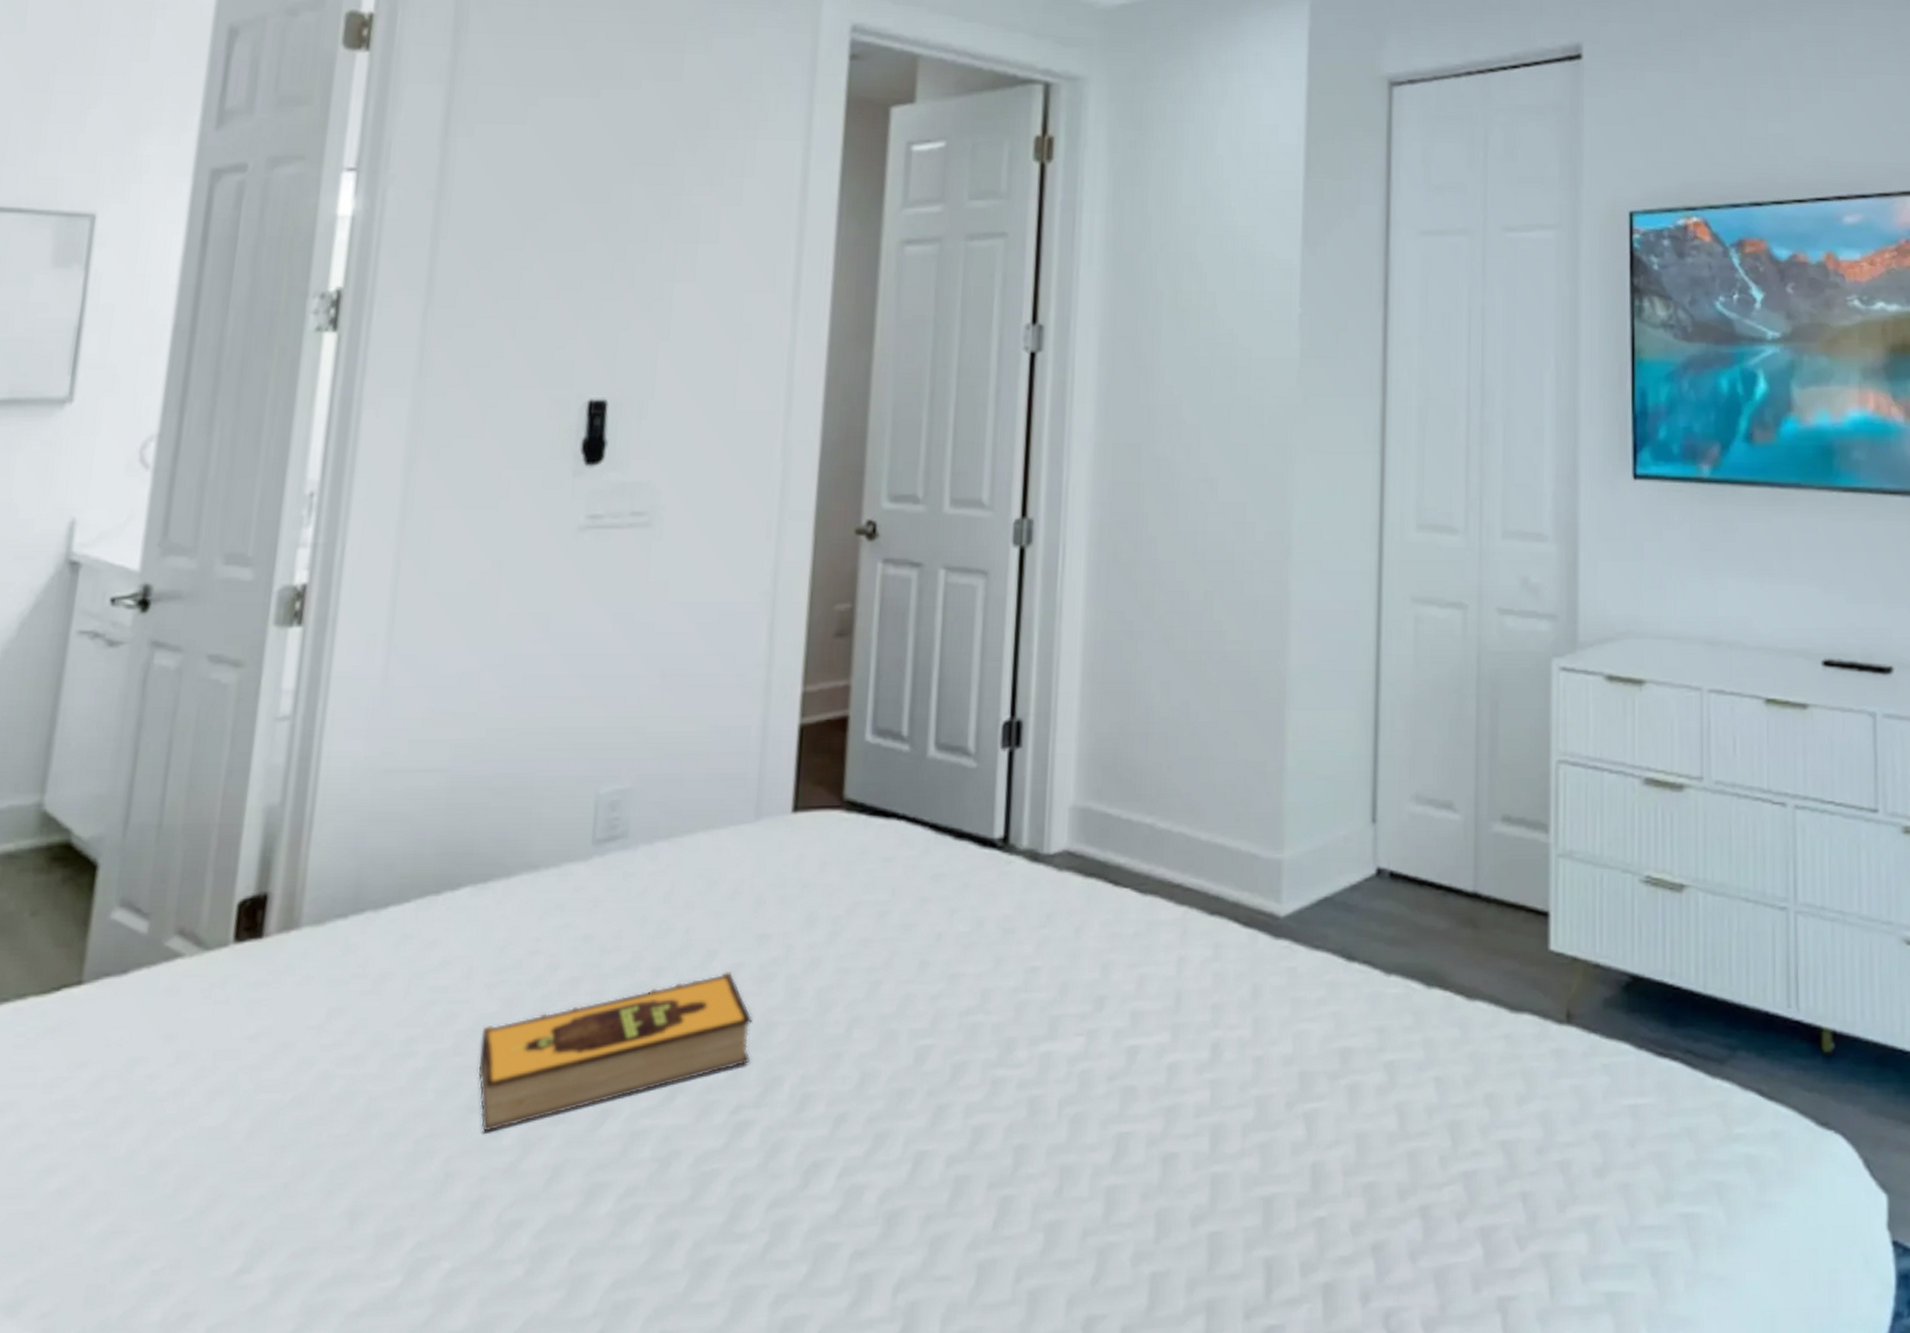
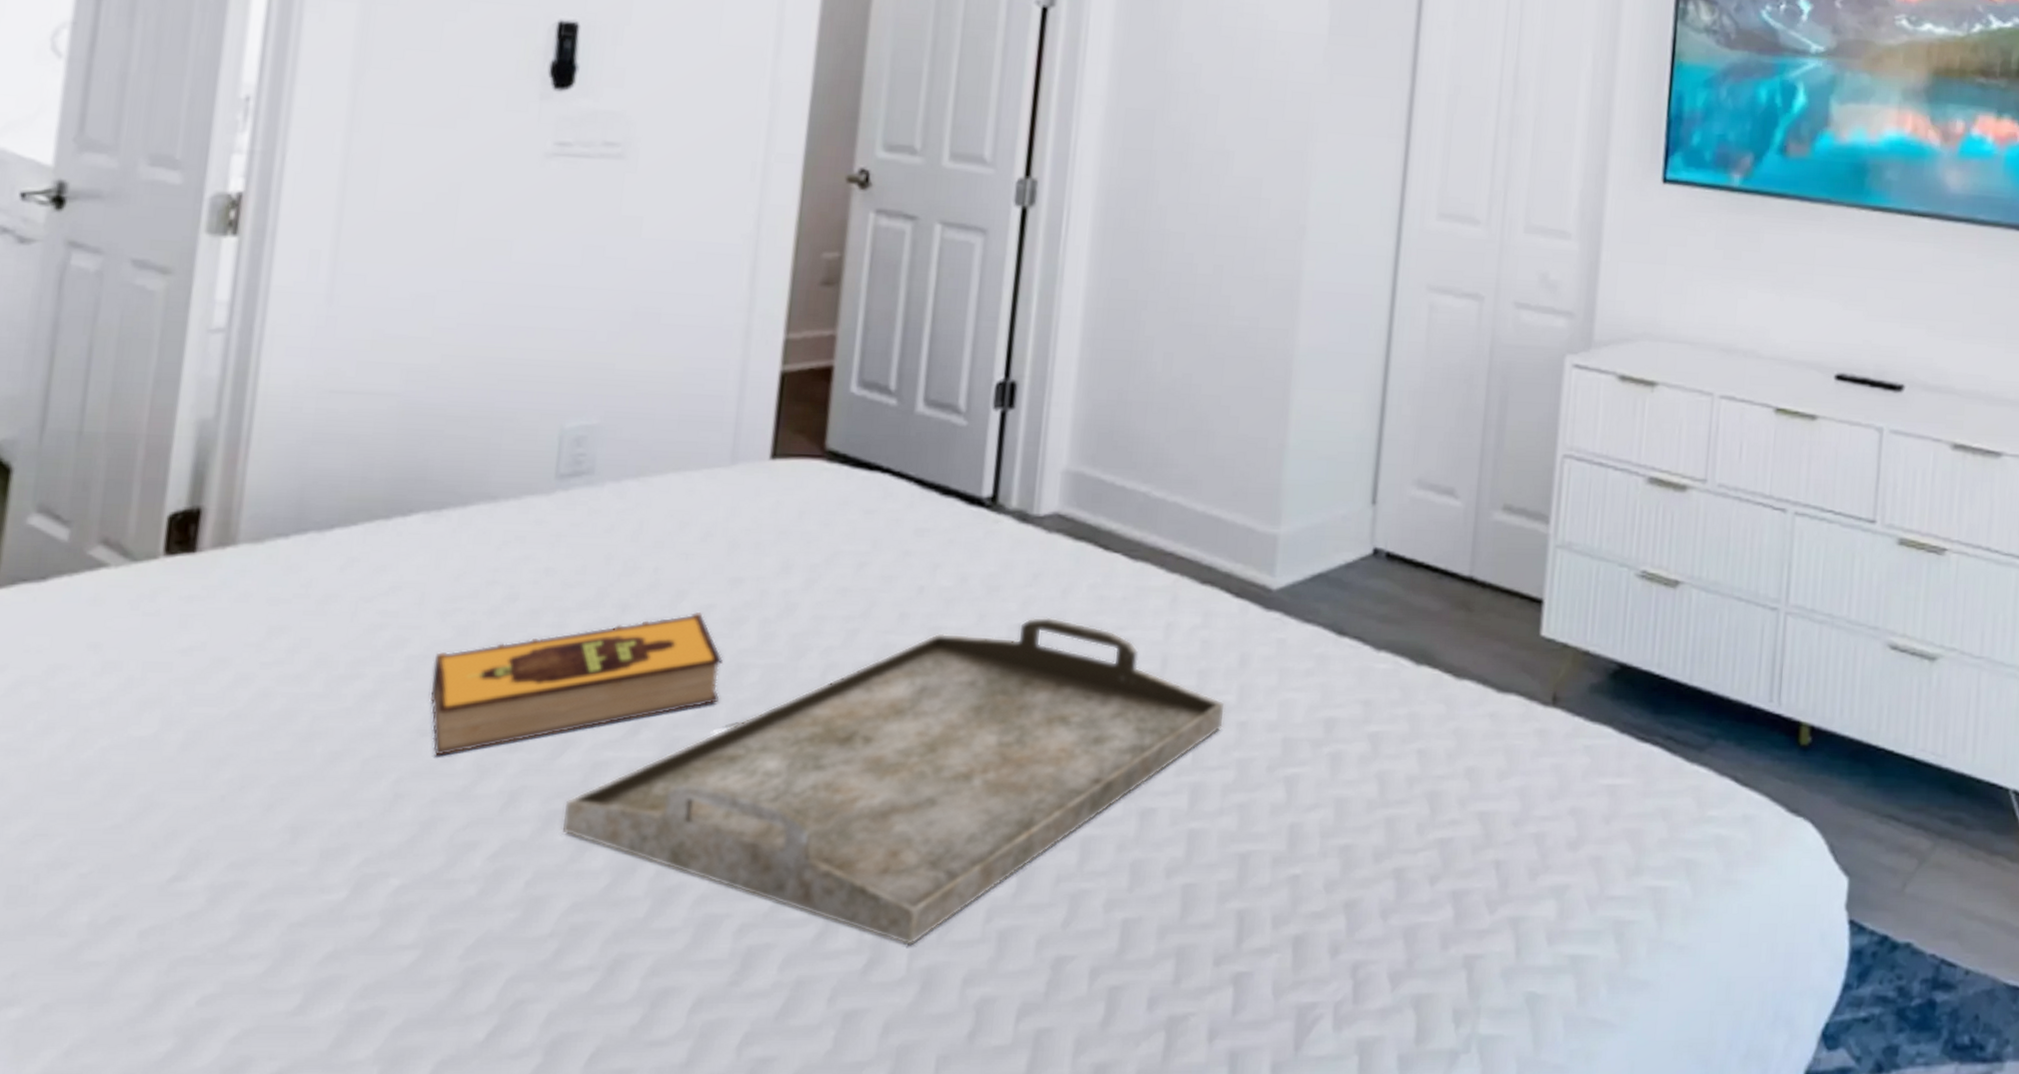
serving tray: none [602,957,1241,1311] -> present [560,616,1226,946]

